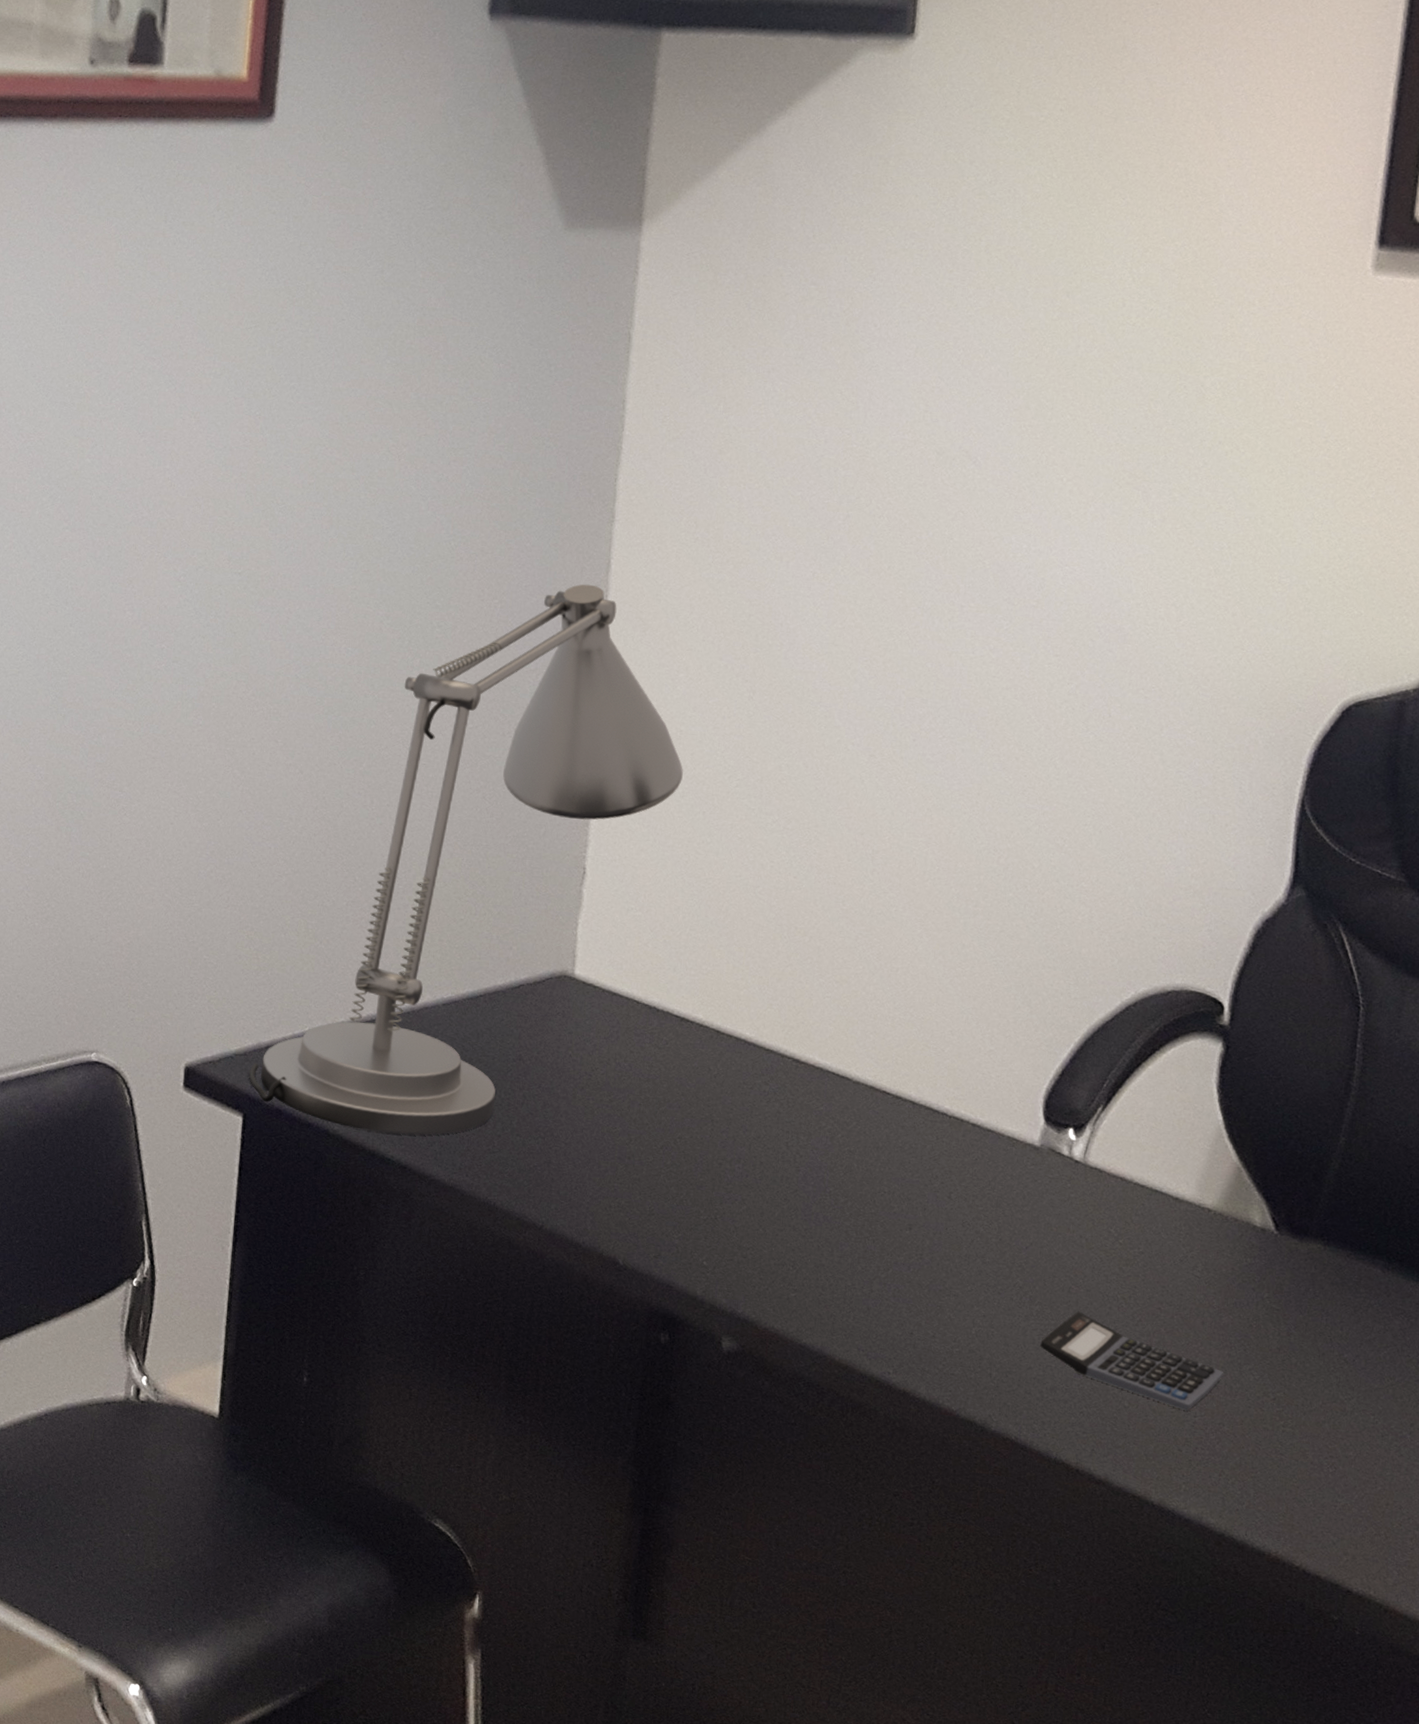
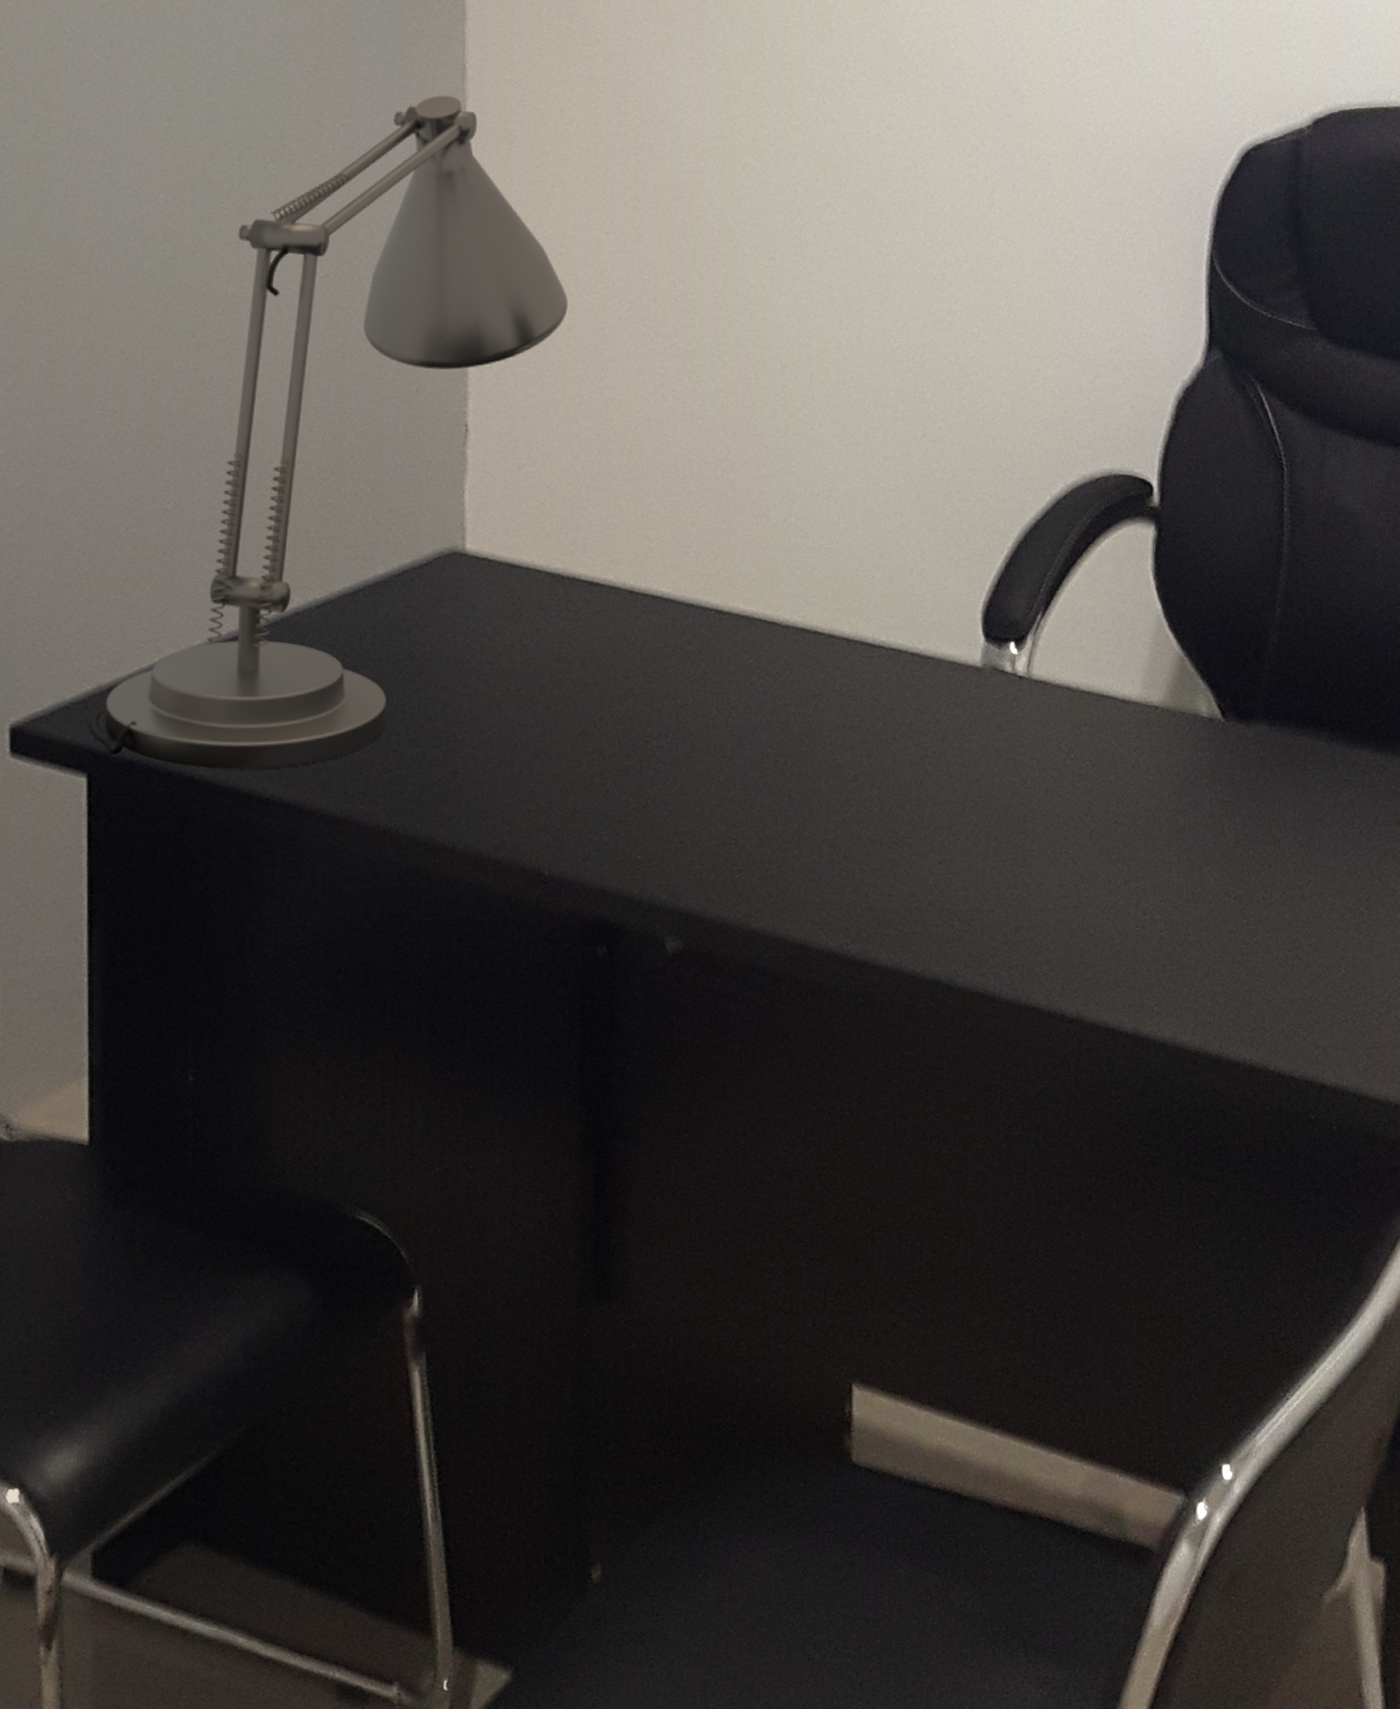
calculator: present [1040,1311,1224,1411] -> none [1000,839,1185,927]

